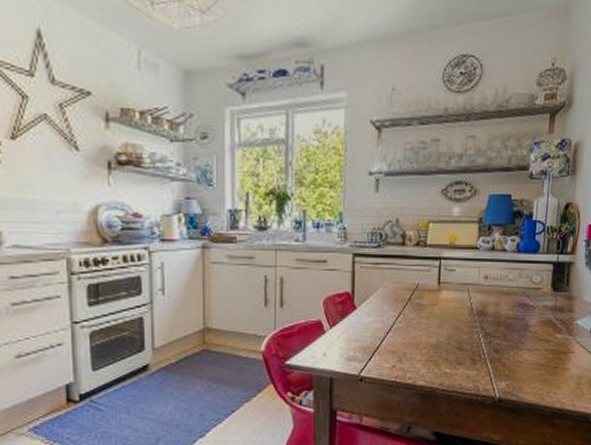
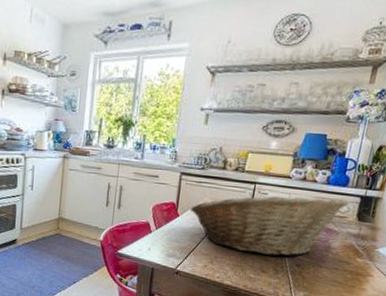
fruit basket: none [368,267,542,344] -> present [190,193,349,257]

